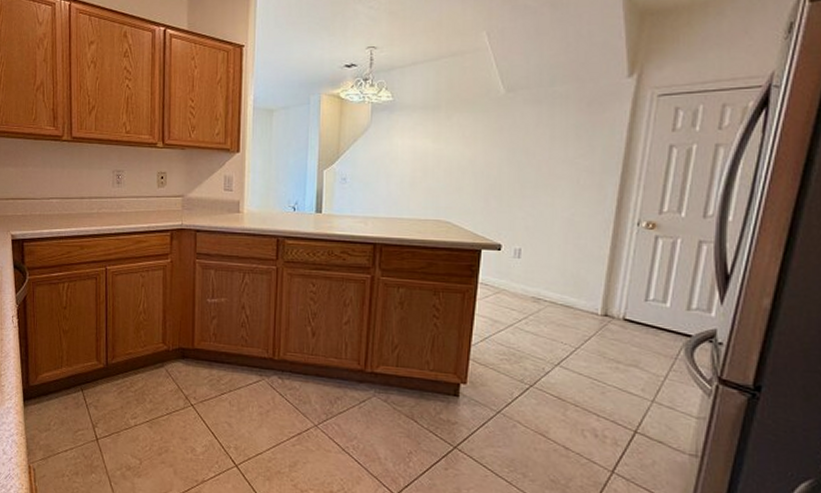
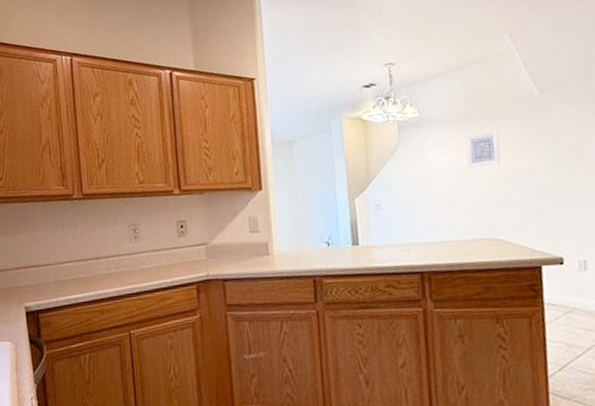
wall art: none [430,122,463,154] -> present [465,130,501,168]

